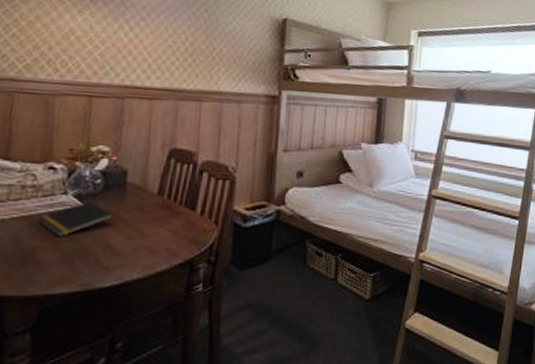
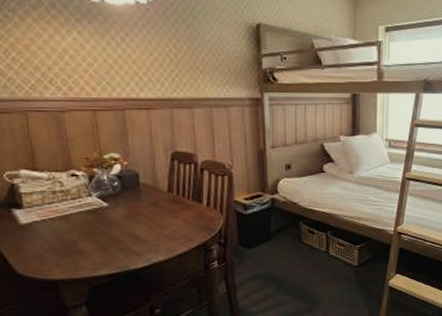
notepad: present [38,200,114,237] -> none [72,200,134,231]

